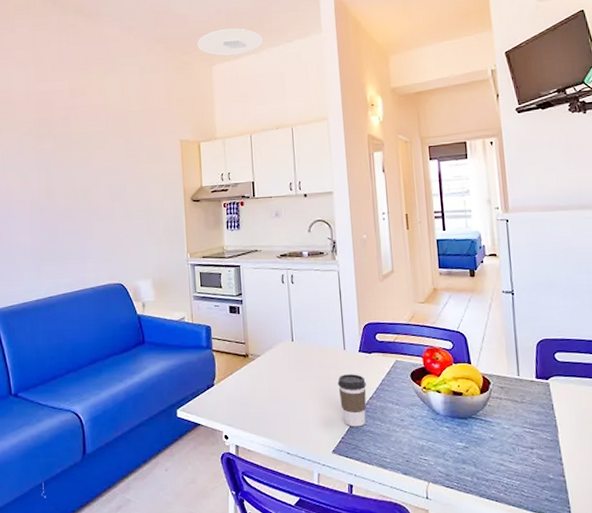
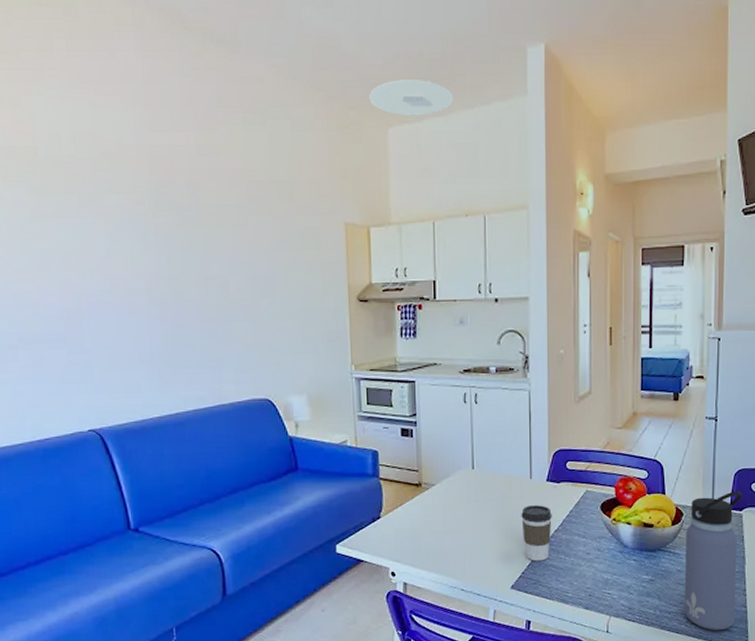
water bottle: none [495,360,555,500] -> present [684,491,742,630]

